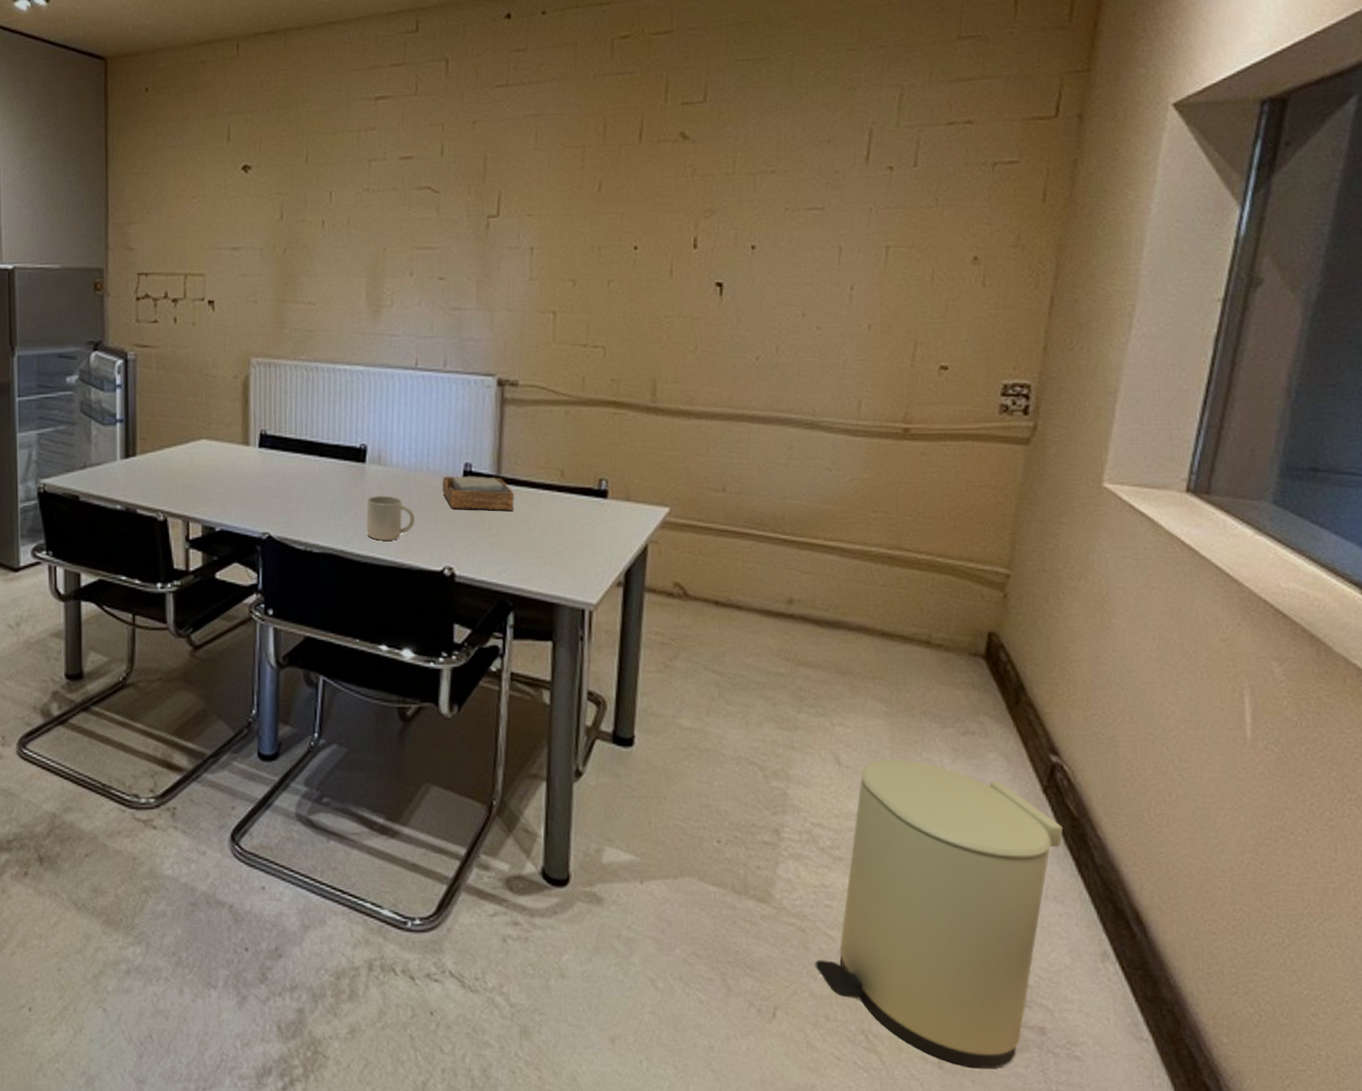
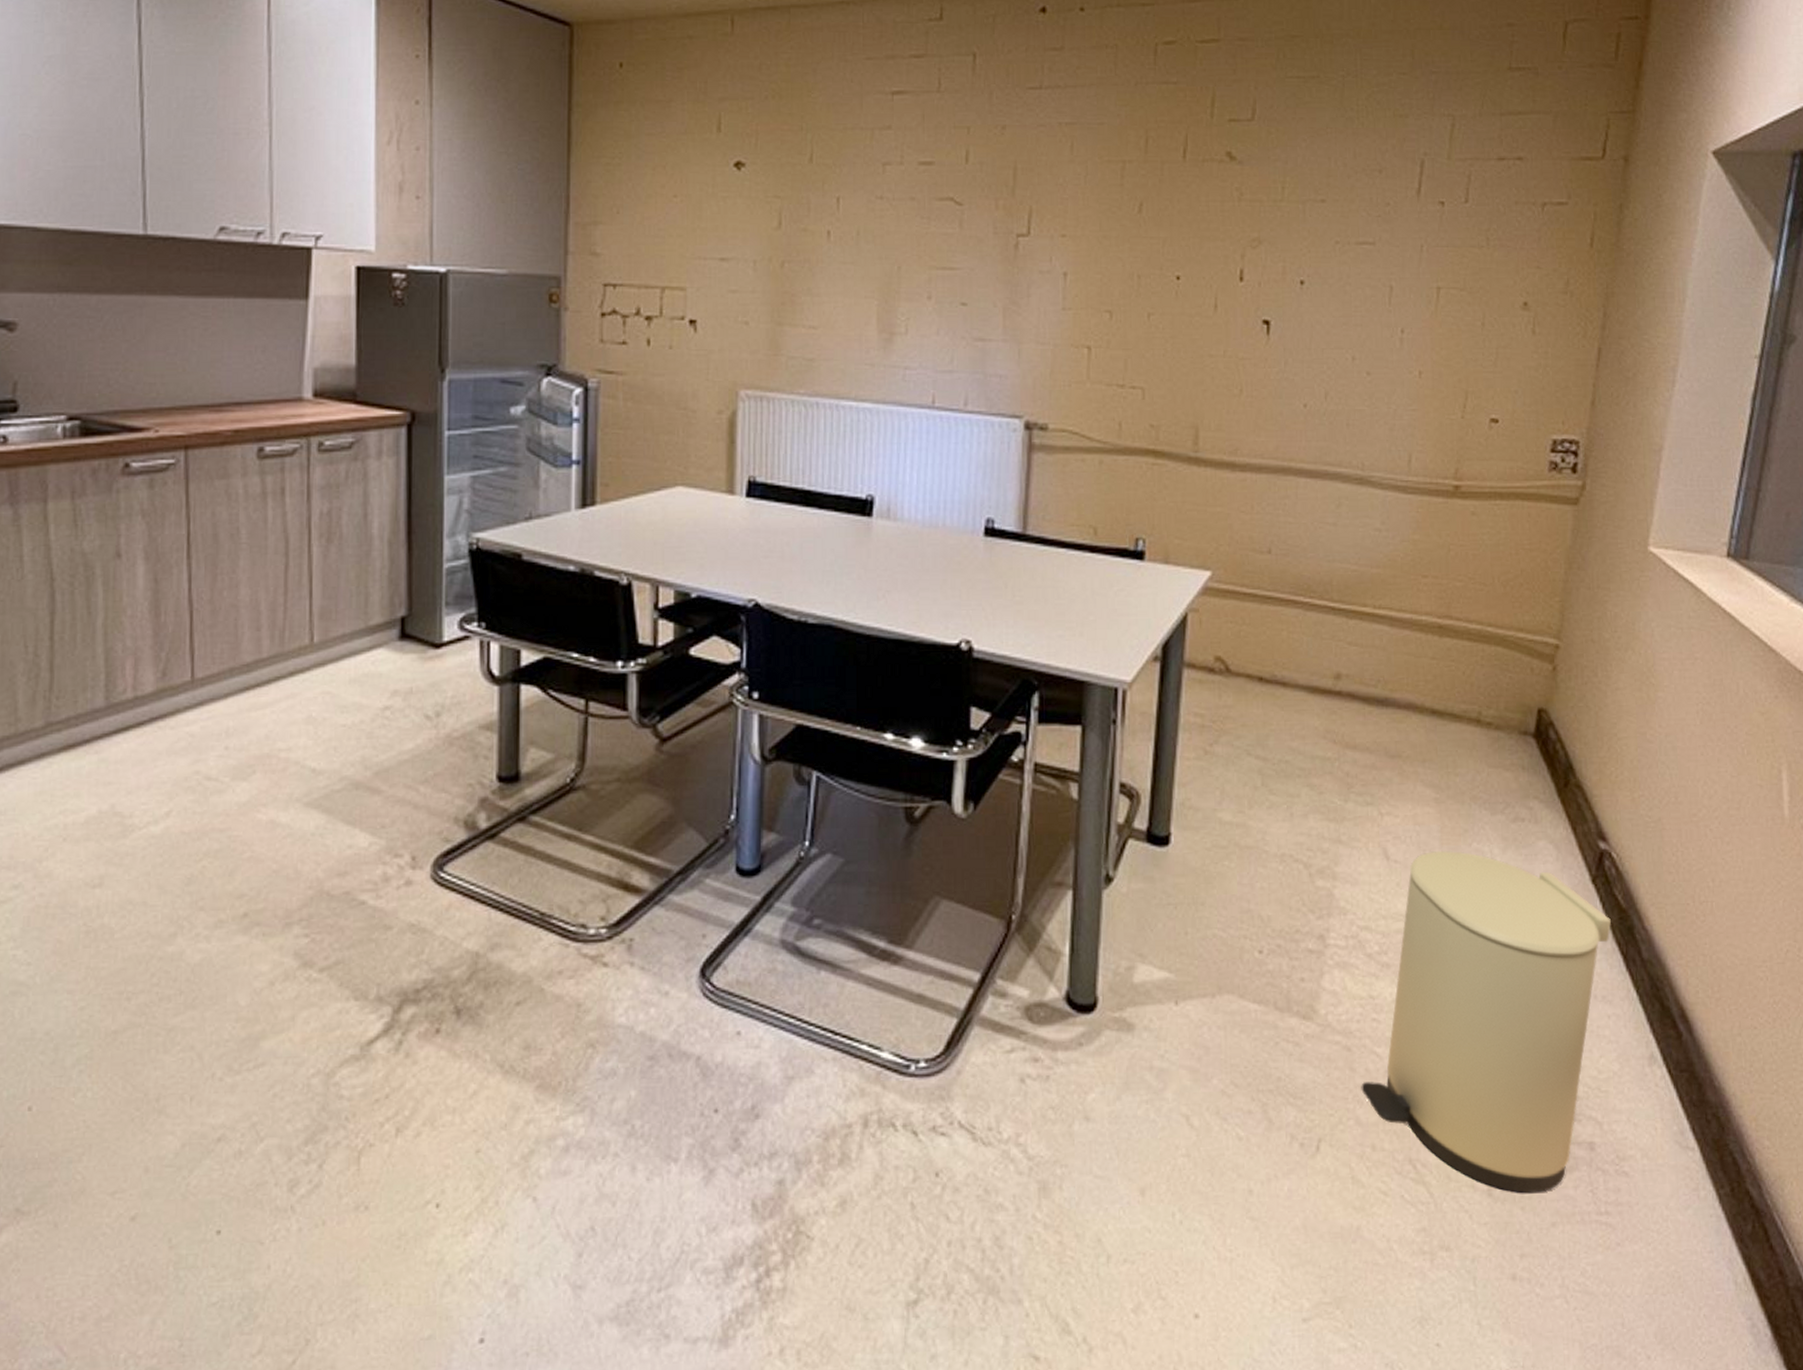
mug: present [366,496,415,541] -> none [872,556,928,609]
napkin holder: present [442,476,514,511] -> none [960,534,1041,574]

